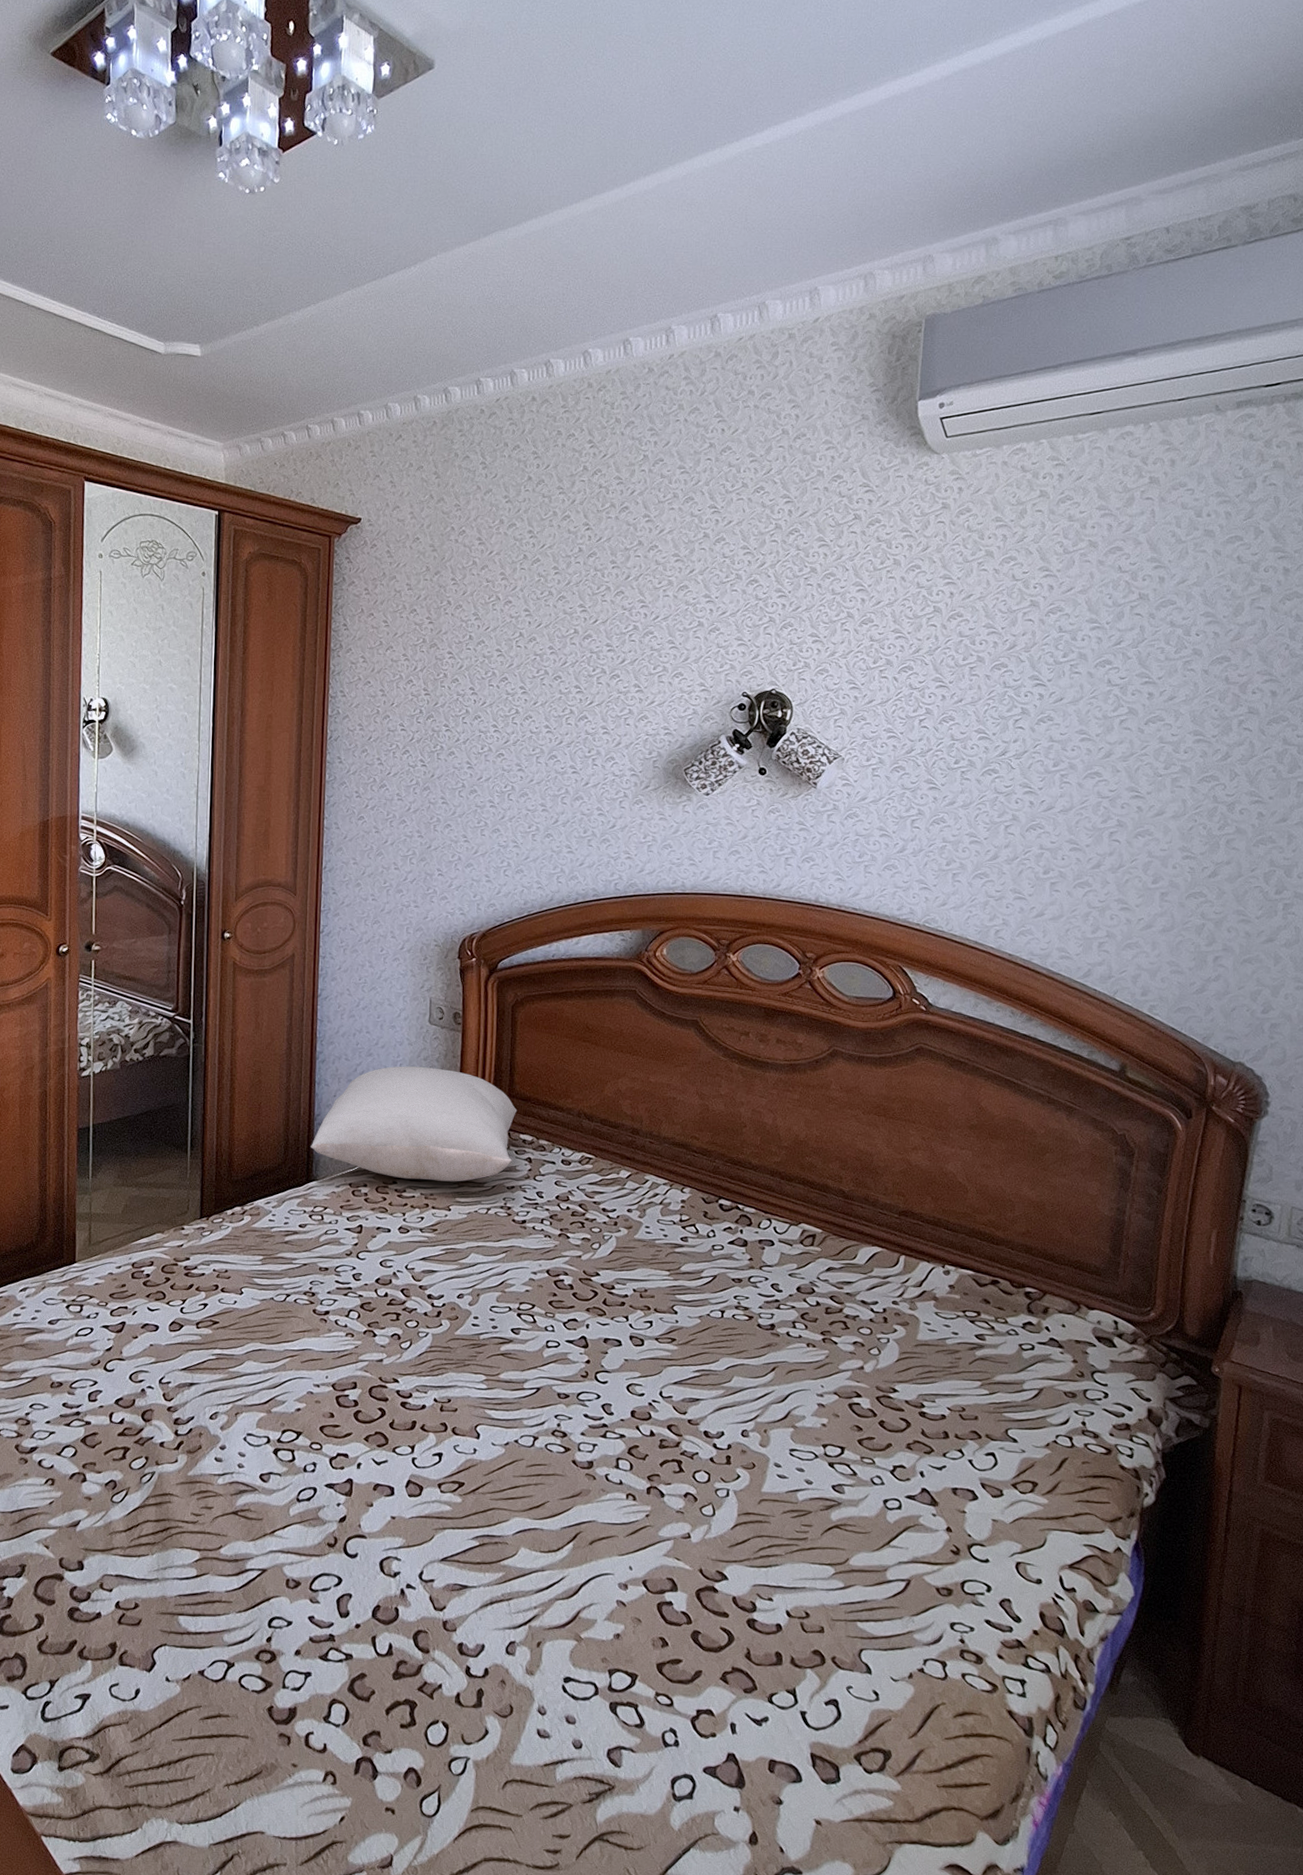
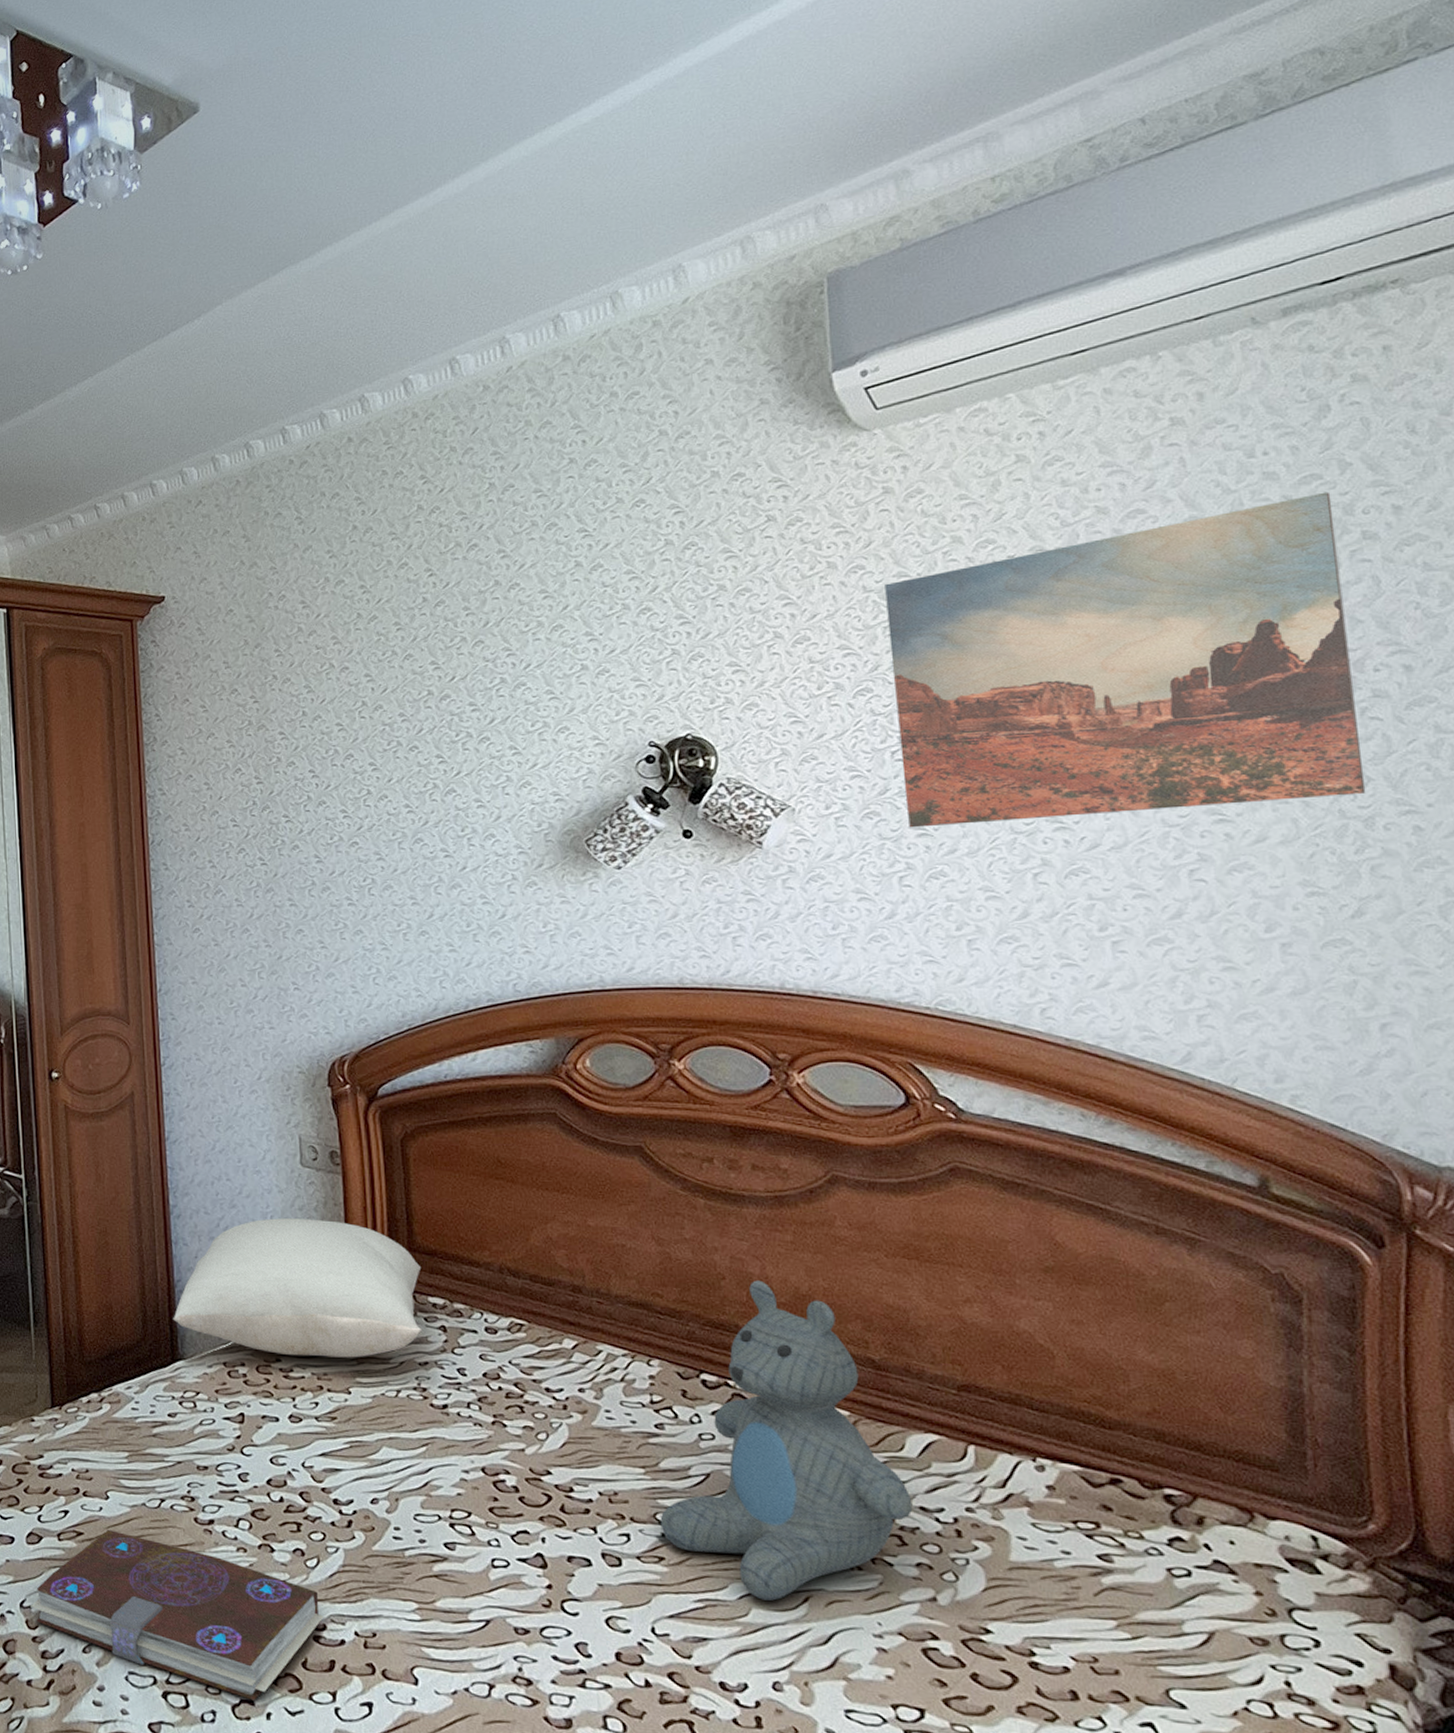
book: none [168,1319,411,1454] -> present [31,1530,324,1700]
teddy bear: none [676,1128,857,1370] -> present [660,1280,913,1601]
wall art: none [924,551,1246,786] -> present [885,491,1366,828]

